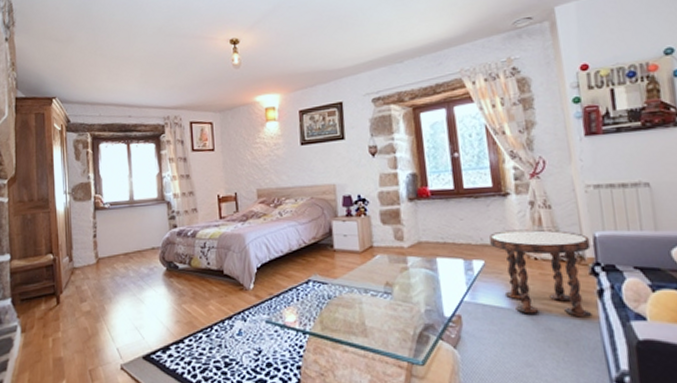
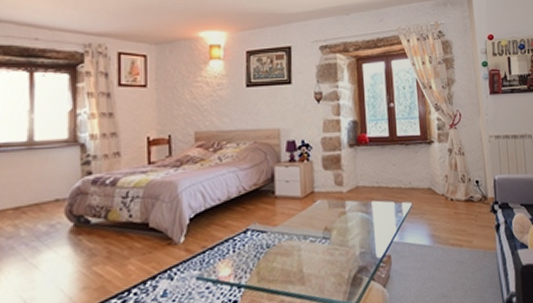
side table: present [489,229,593,318] -> none [417,173,492,250]

